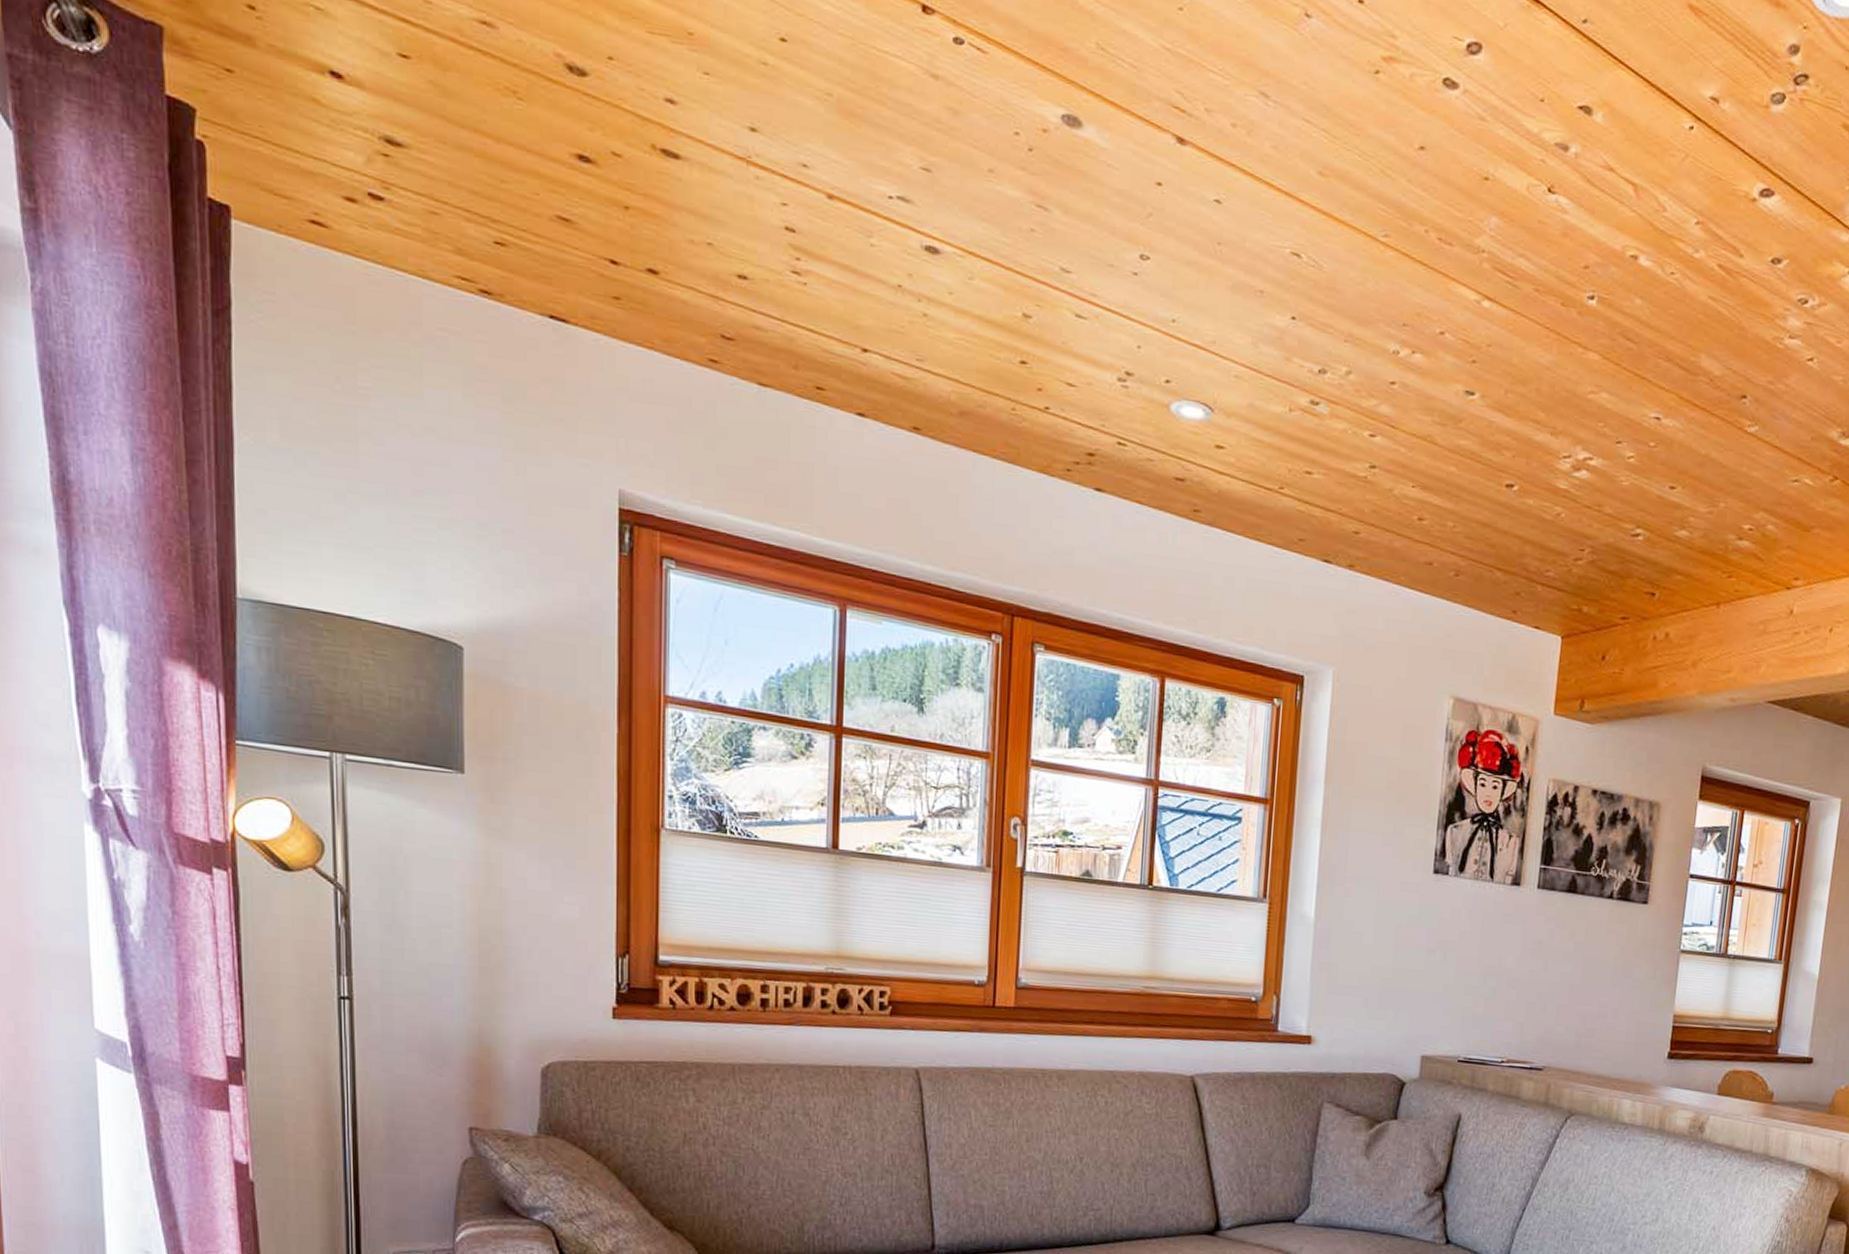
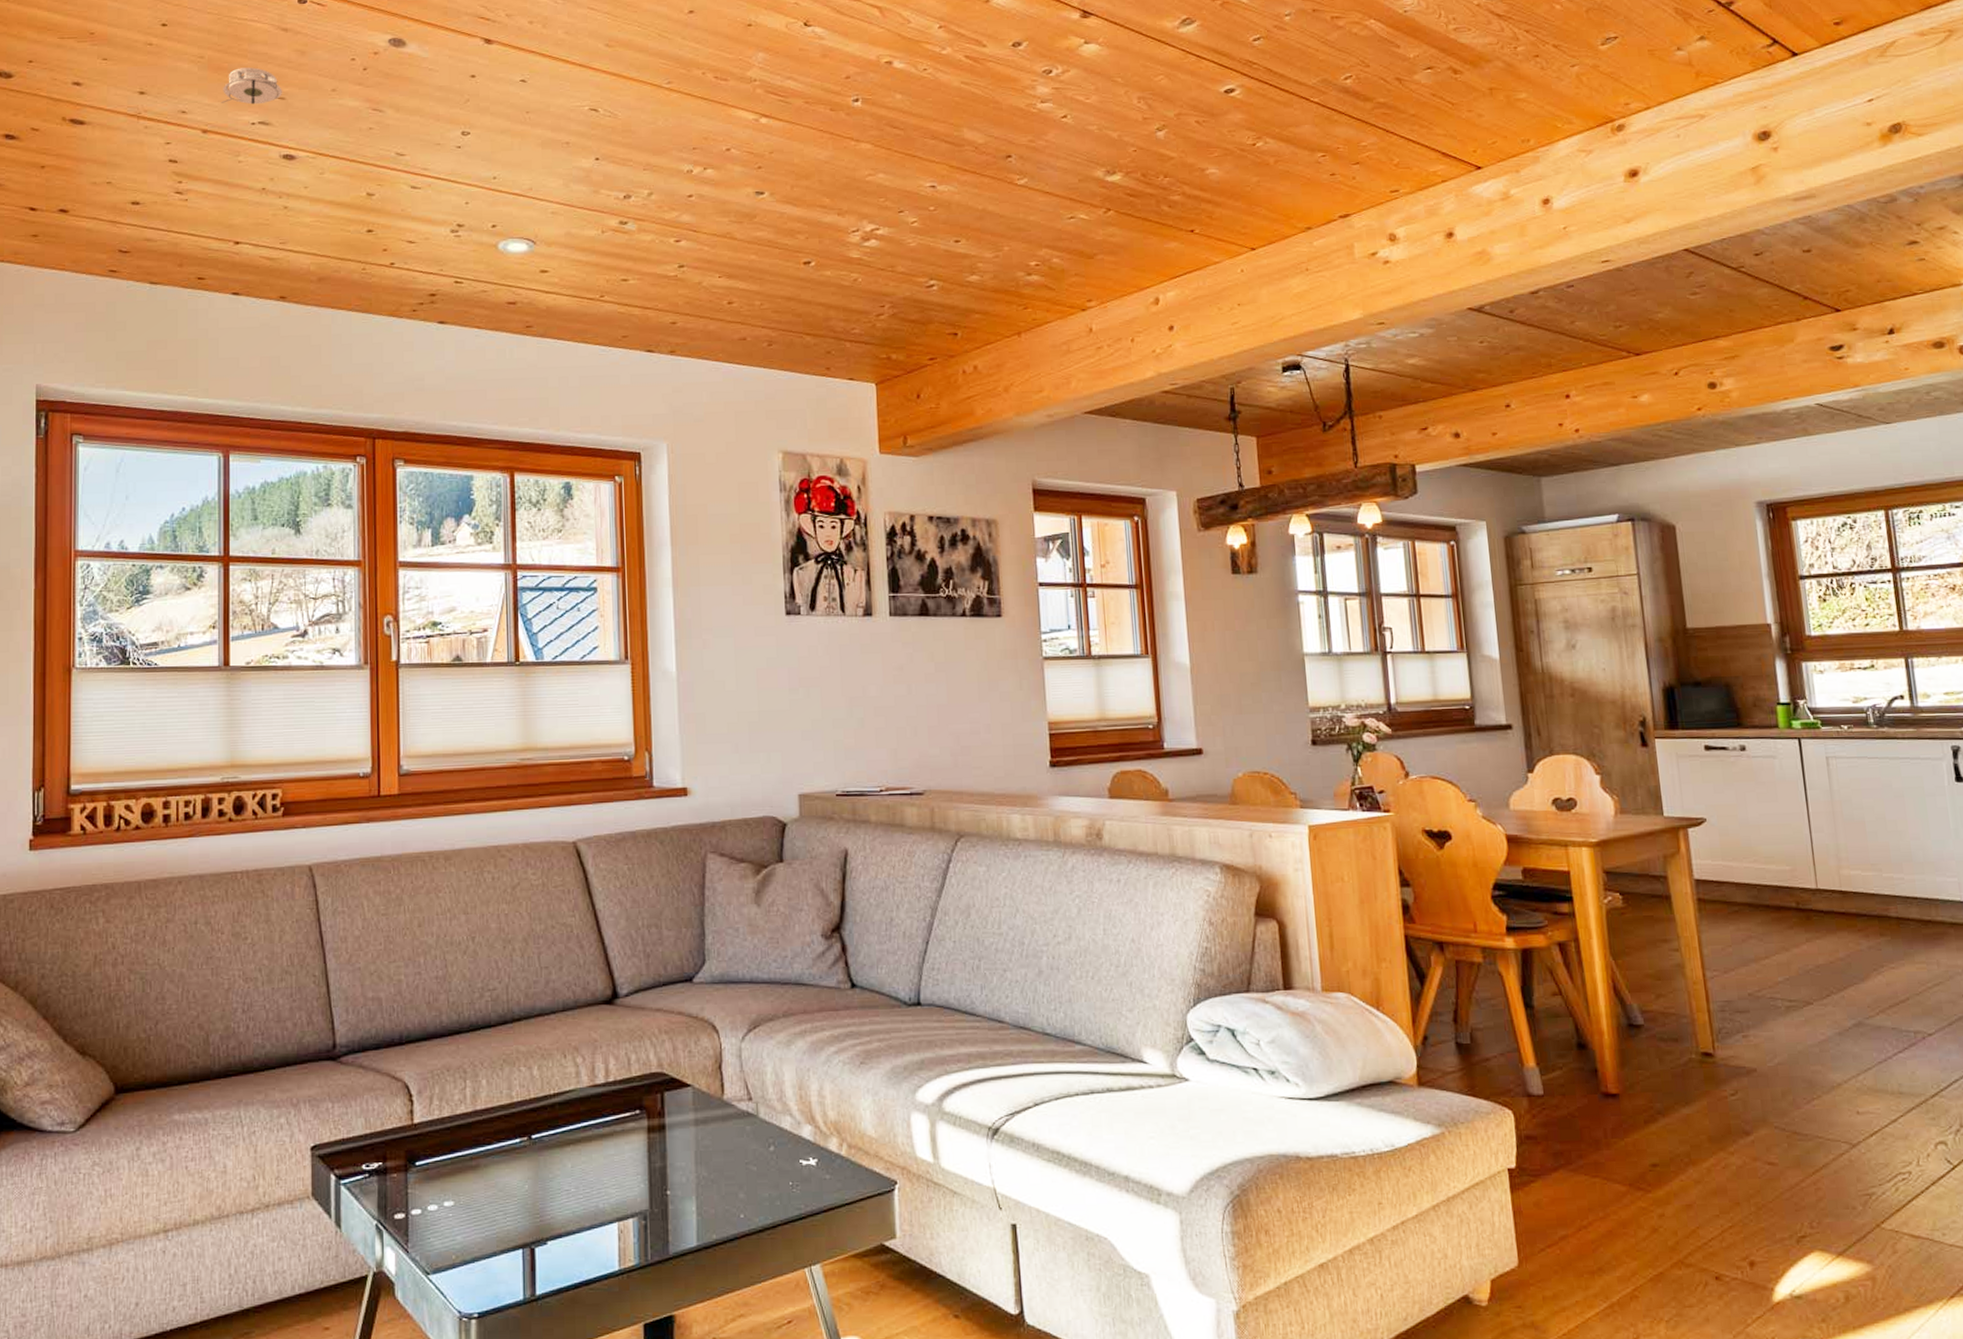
smoke detector: none [851,118,929,173] -> present [220,67,283,105]

